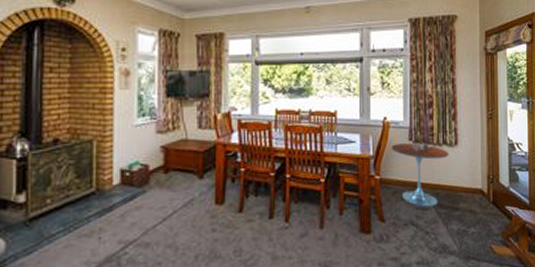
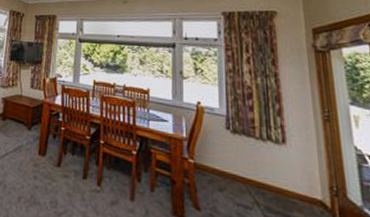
side table: present [391,142,449,207] -> none [206,130,276,208]

